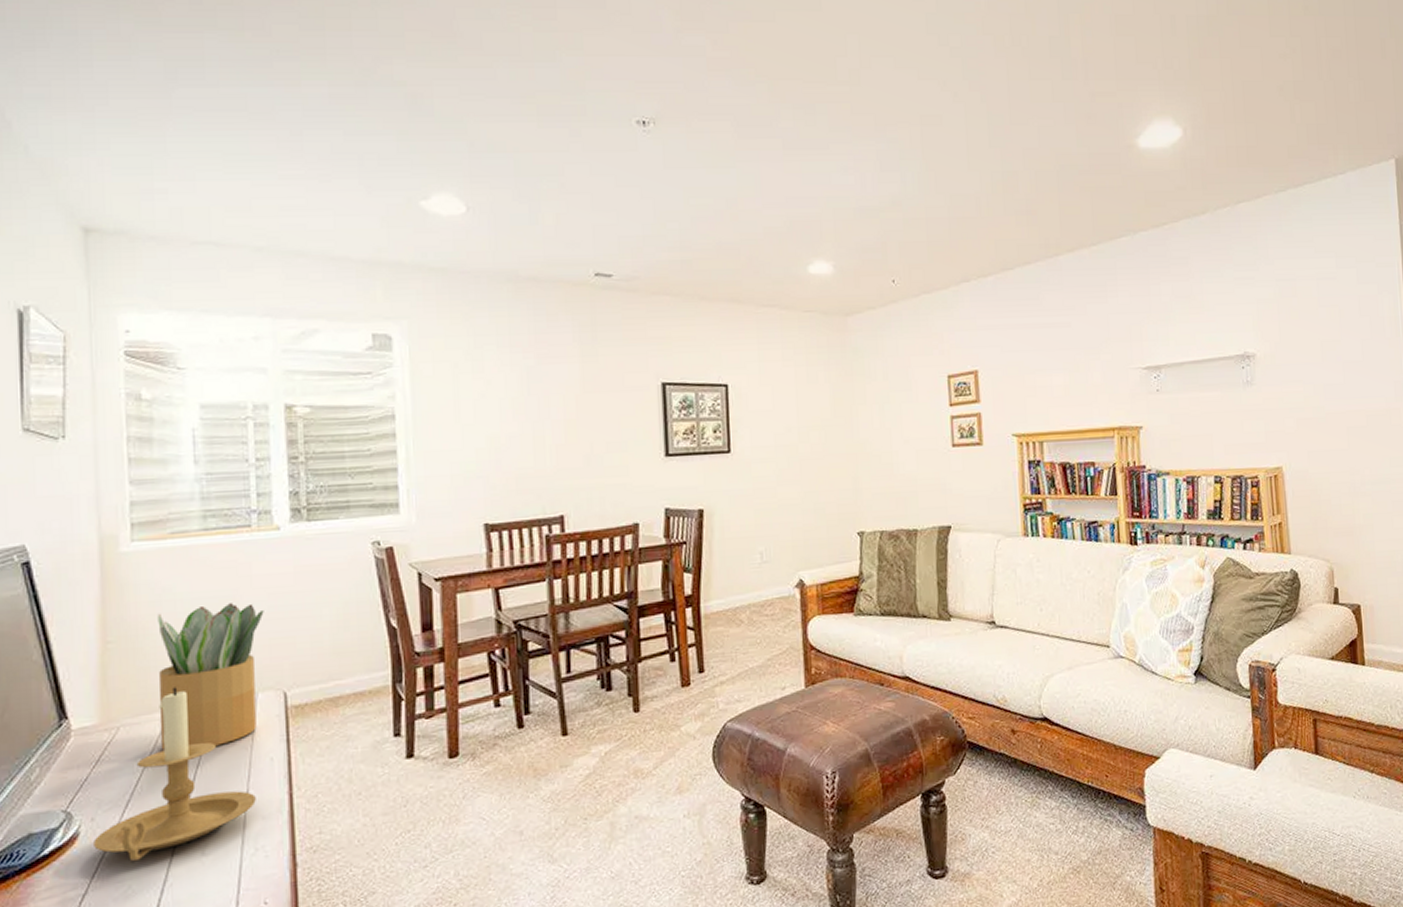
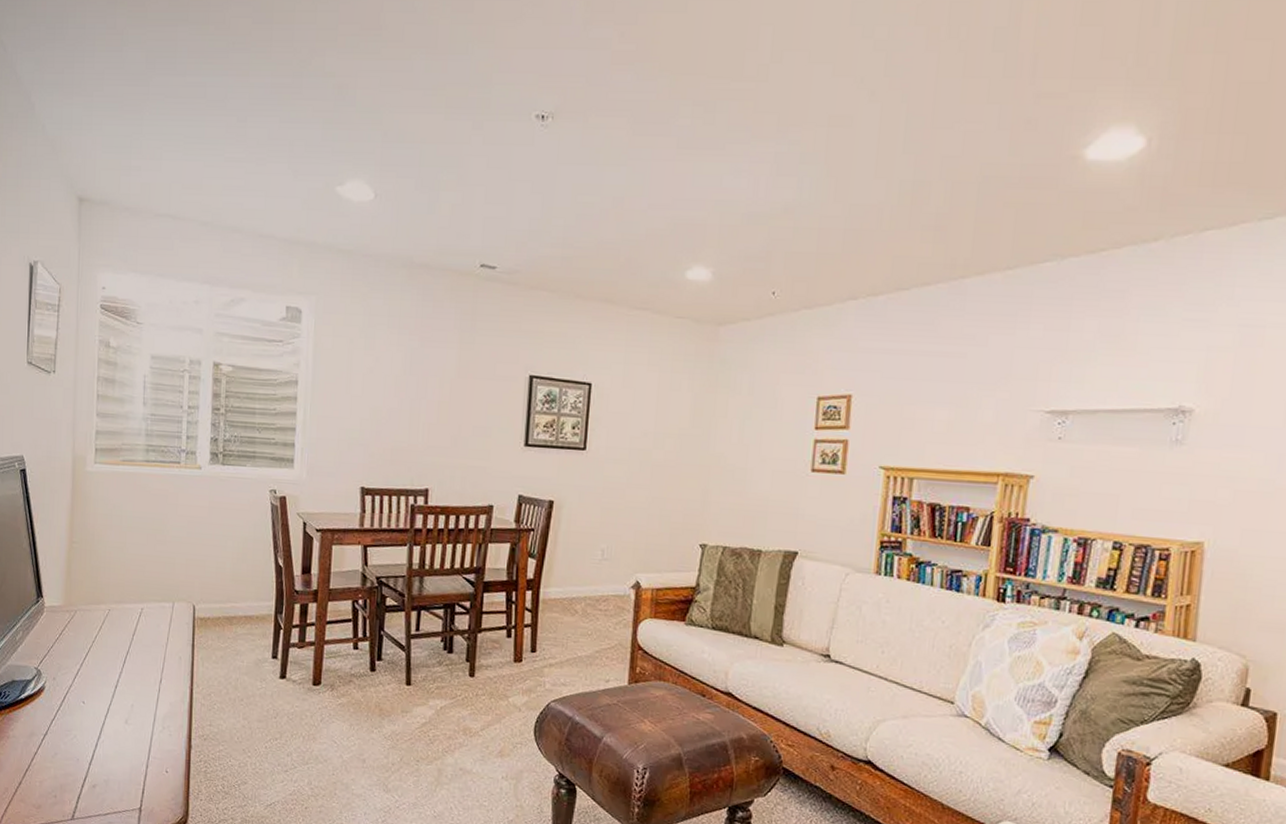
candle holder: present [93,687,256,861] -> none [54,586,166,717]
potted plant: present [157,603,264,750] -> none [103,524,184,639]

